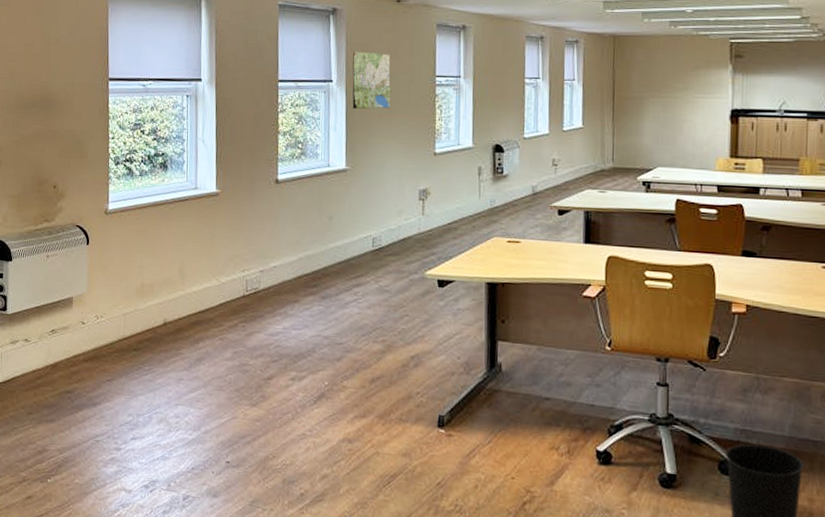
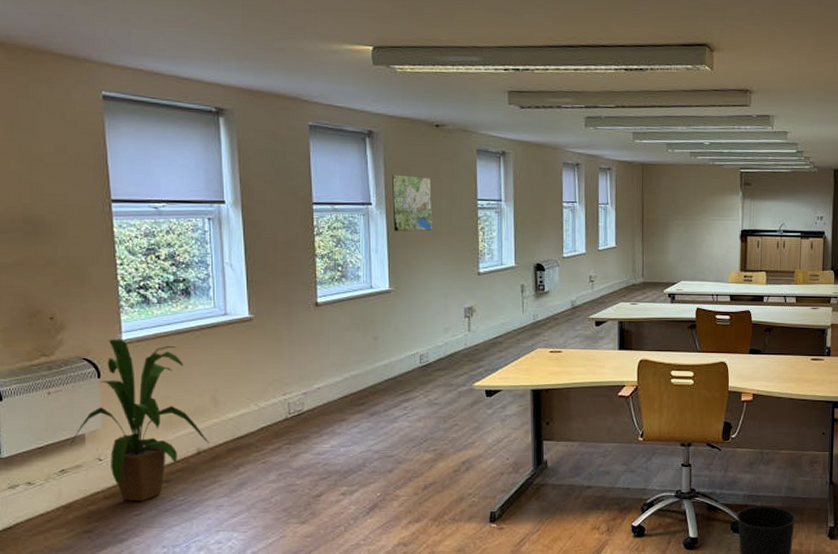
house plant: none [61,209,175,368] -> present [70,340,210,502]

